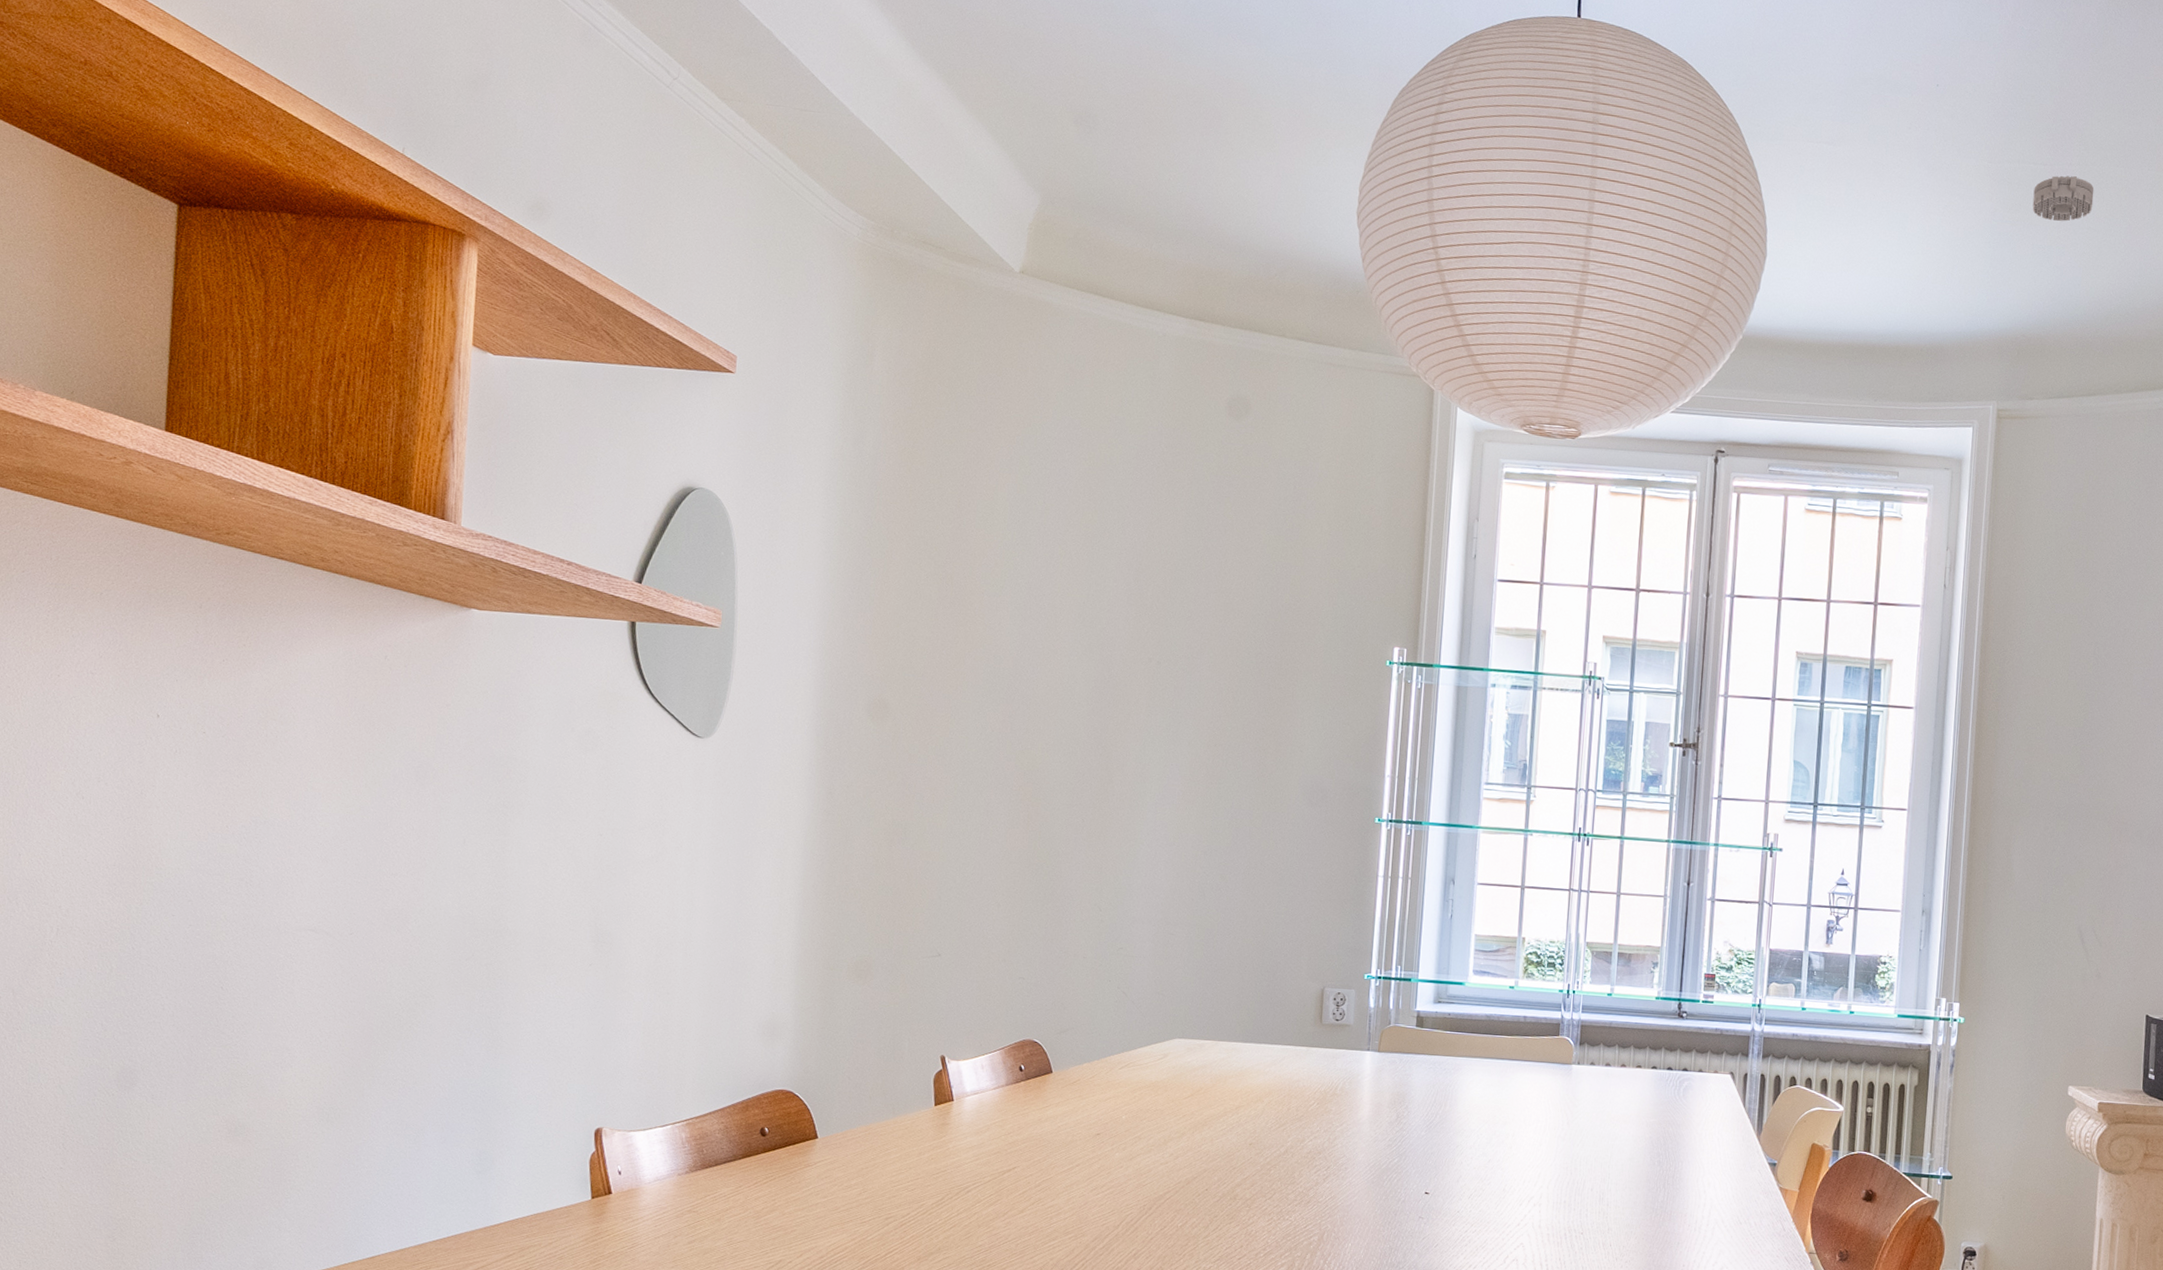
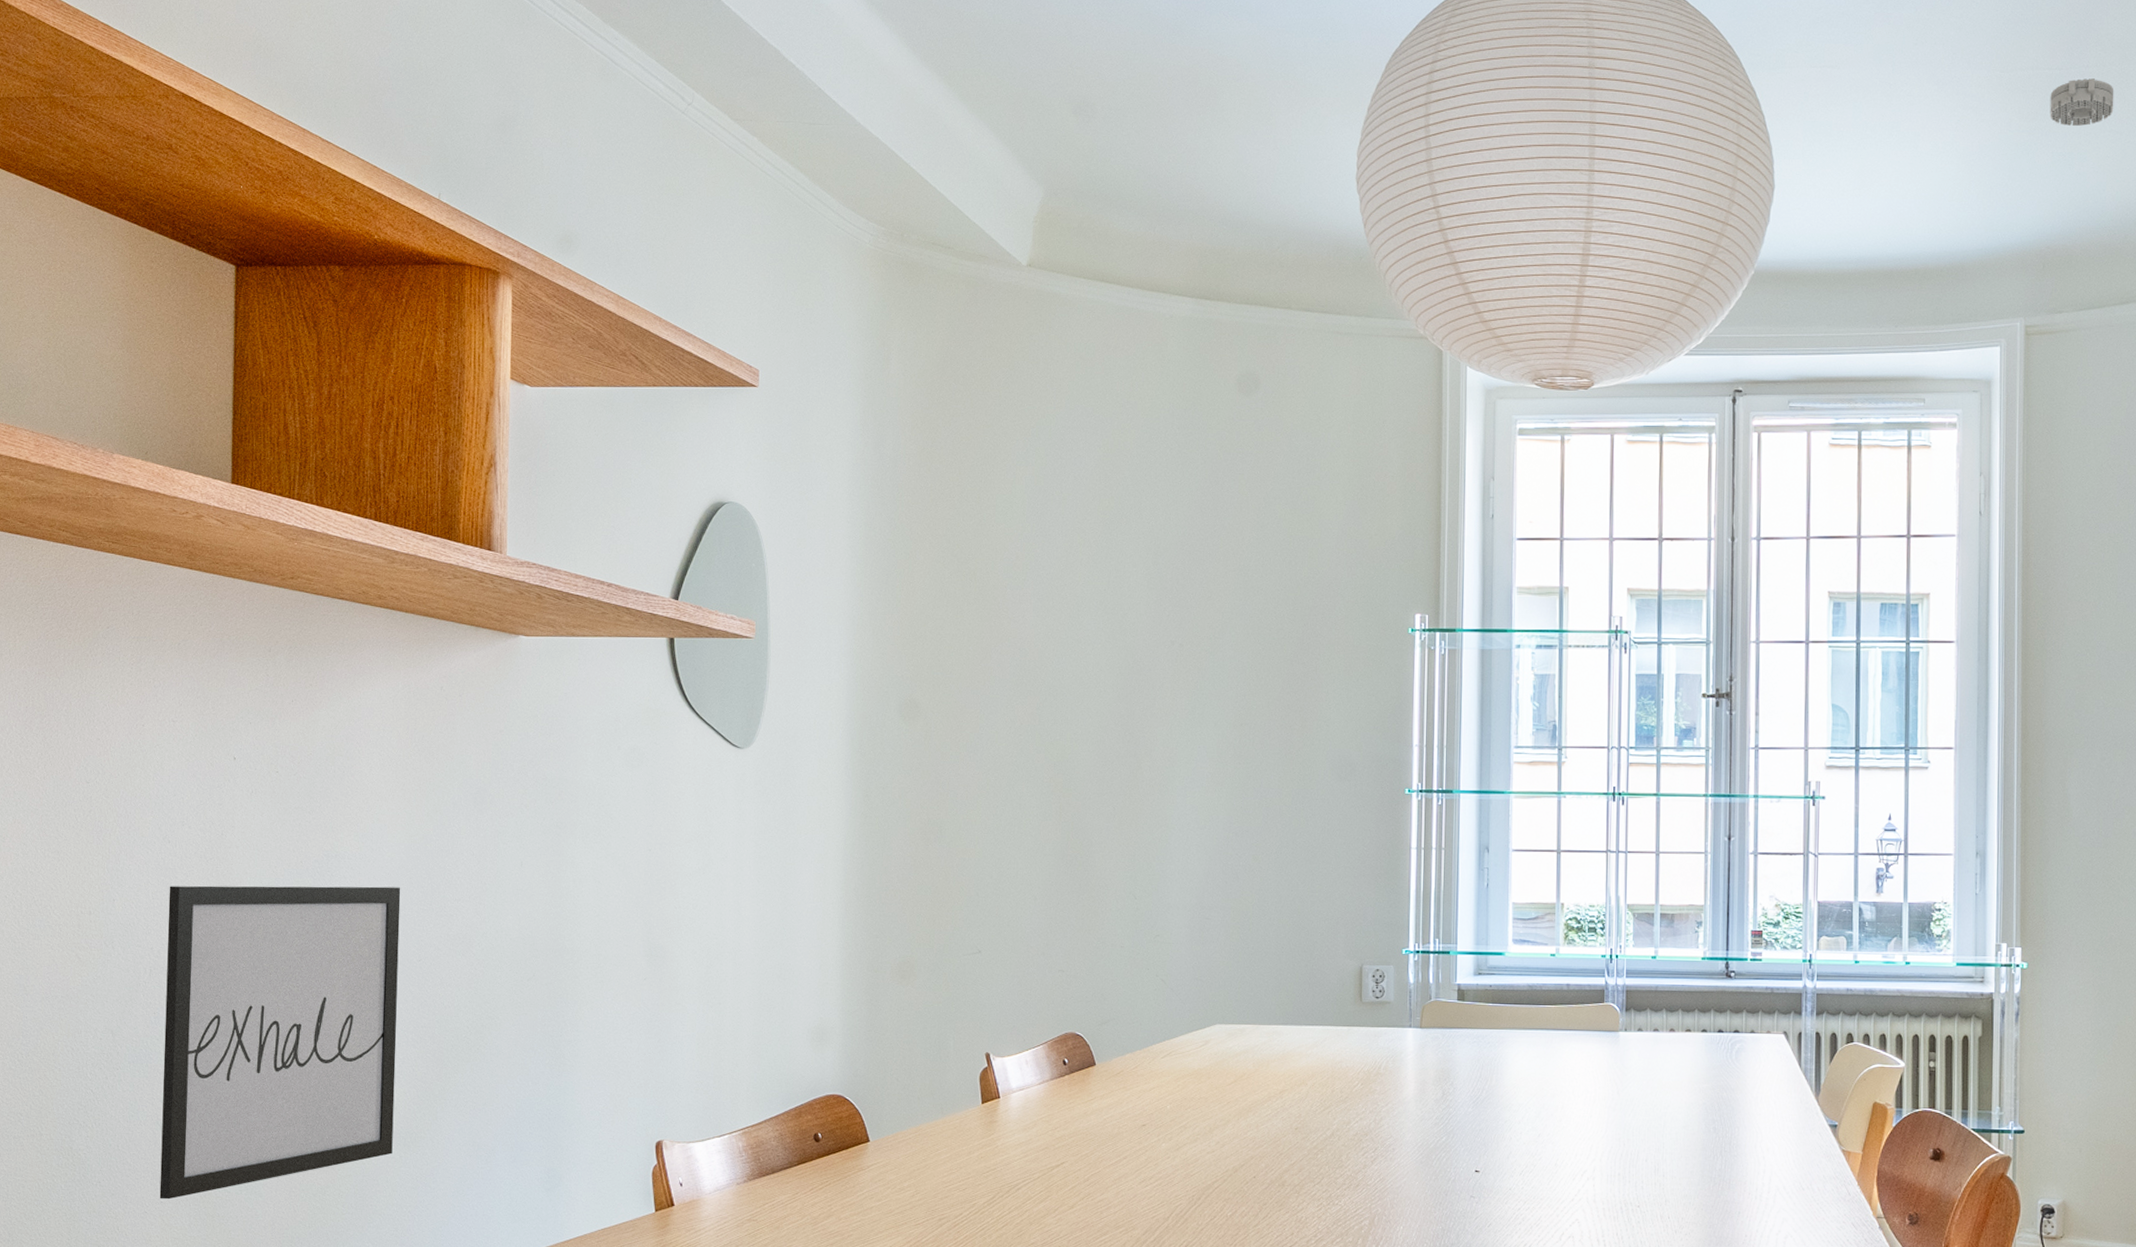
wall art: none [59,843,334,1166] -> present [159,885,401,1200]

